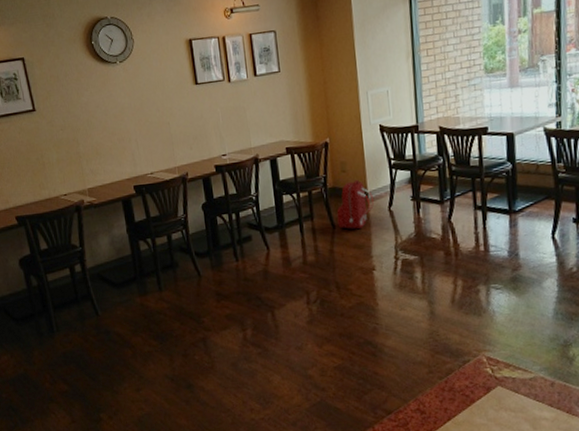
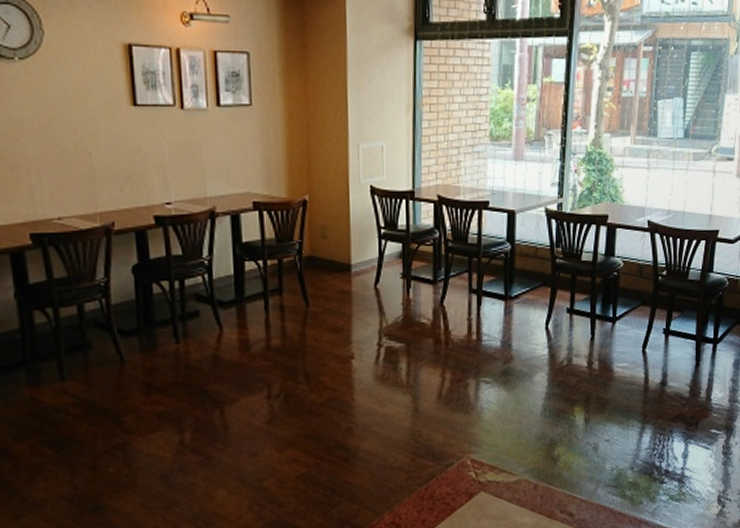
backpack: present [336,179,374,229] -> none [312,248,357,308]

